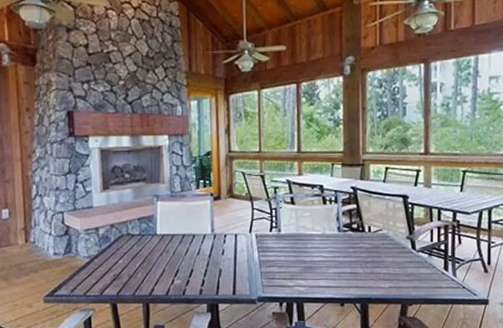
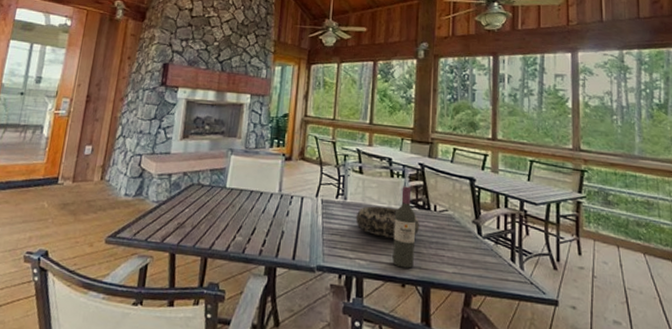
decorative bowl: none [291,234,356,263] -> present [355,206,420,238]
wine bottle: none [329,211,351,289] -> present [392,186,416,268]

